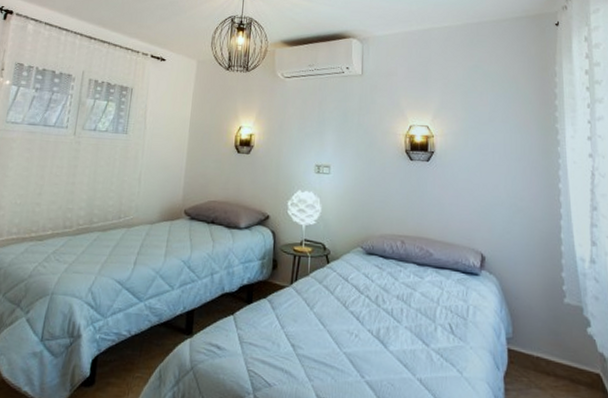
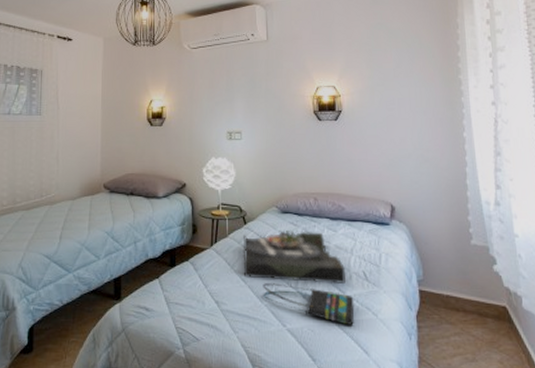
serving tray: none [323,273,430,335] -> present [243,231,345,283]
tote bag: none [342,329,438,382] -> present [263,283,355,325]

